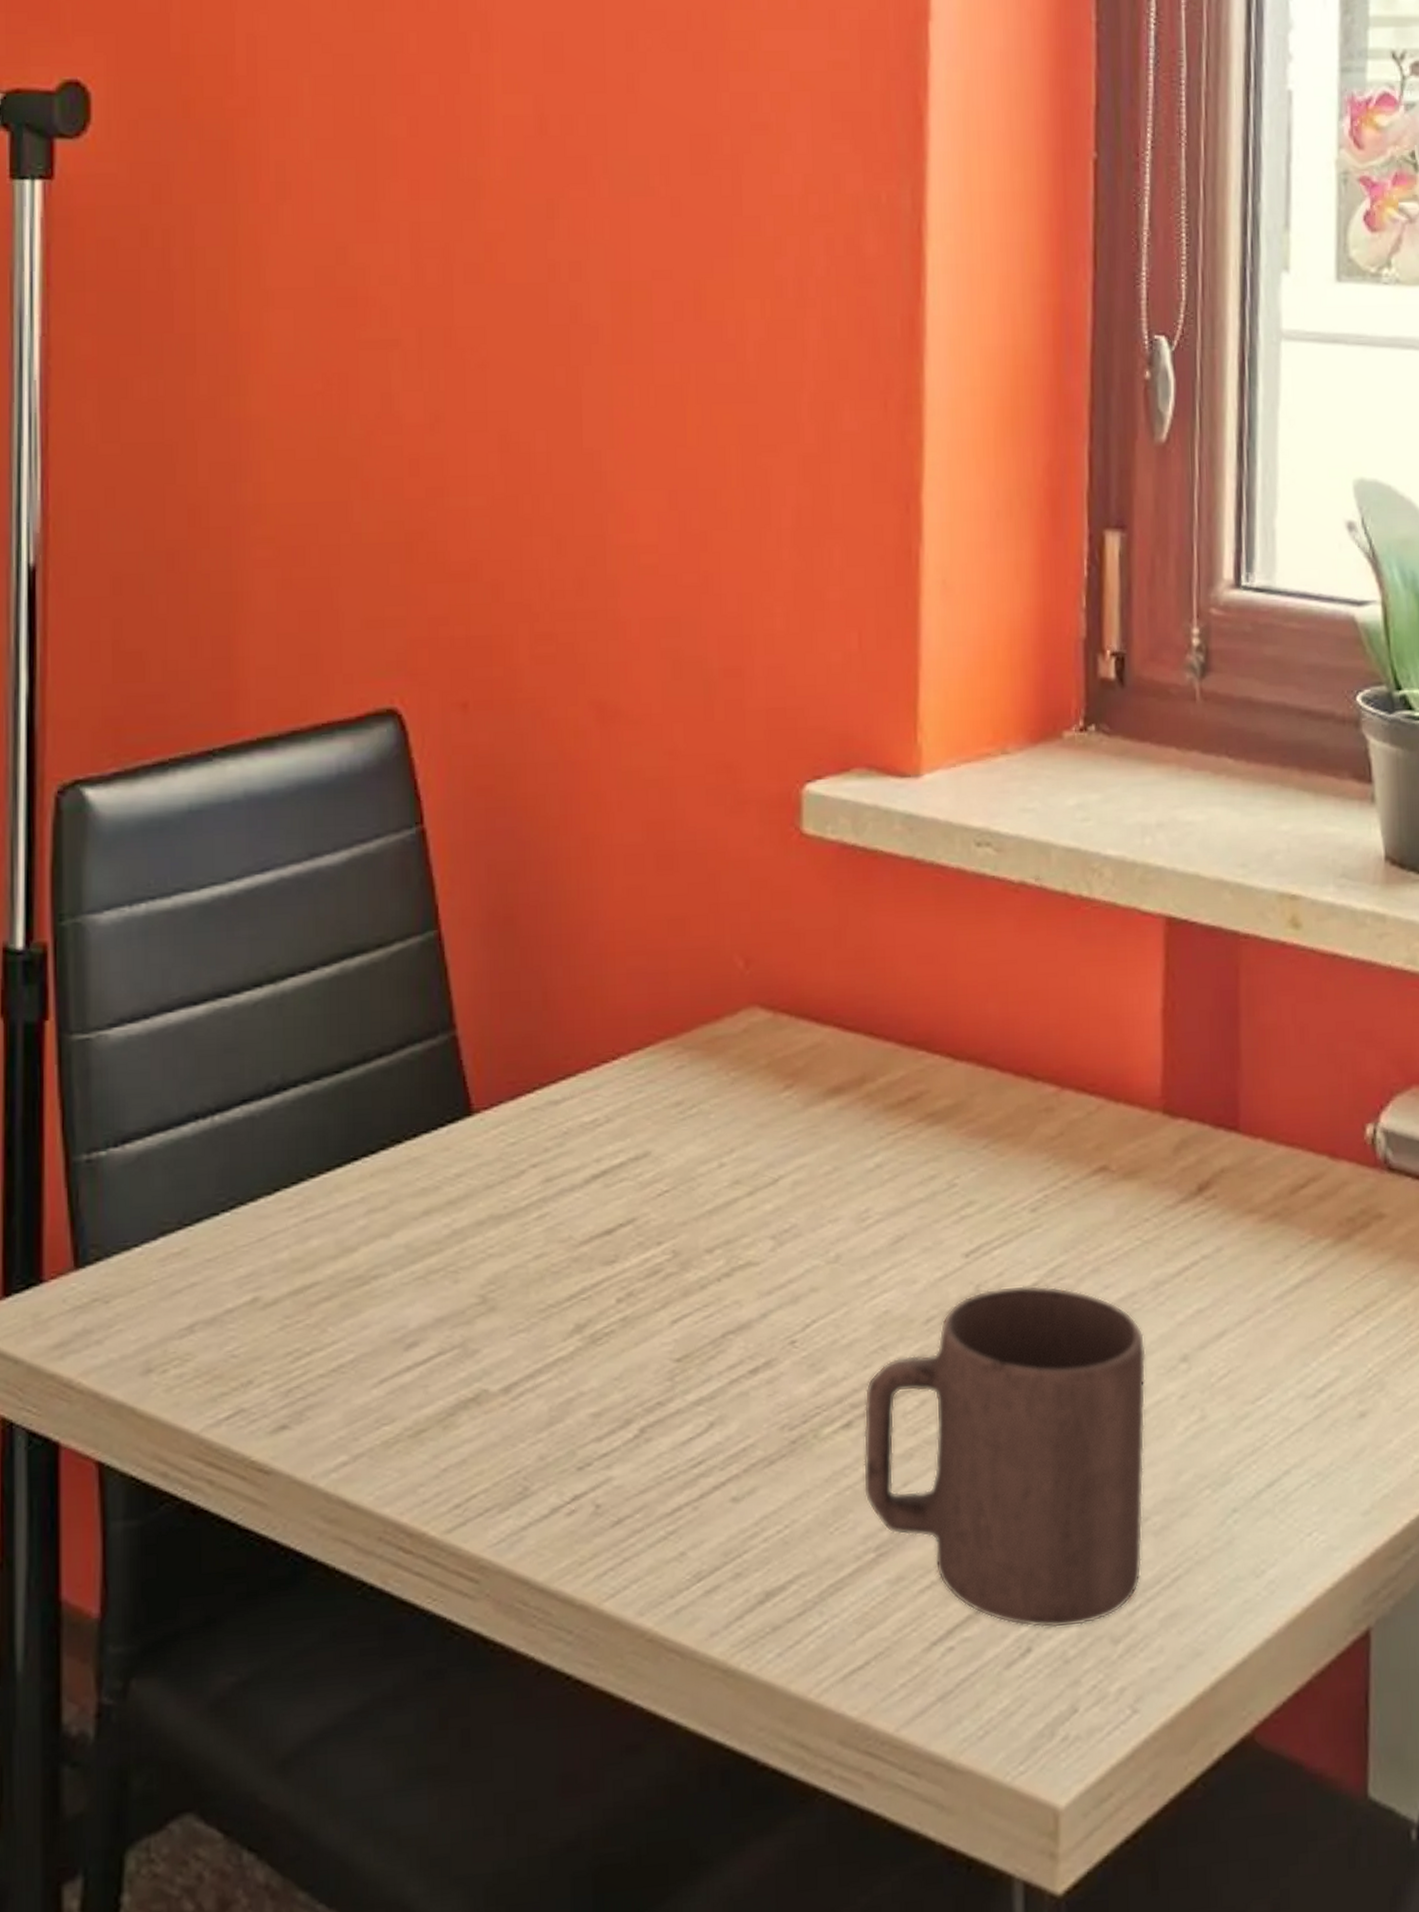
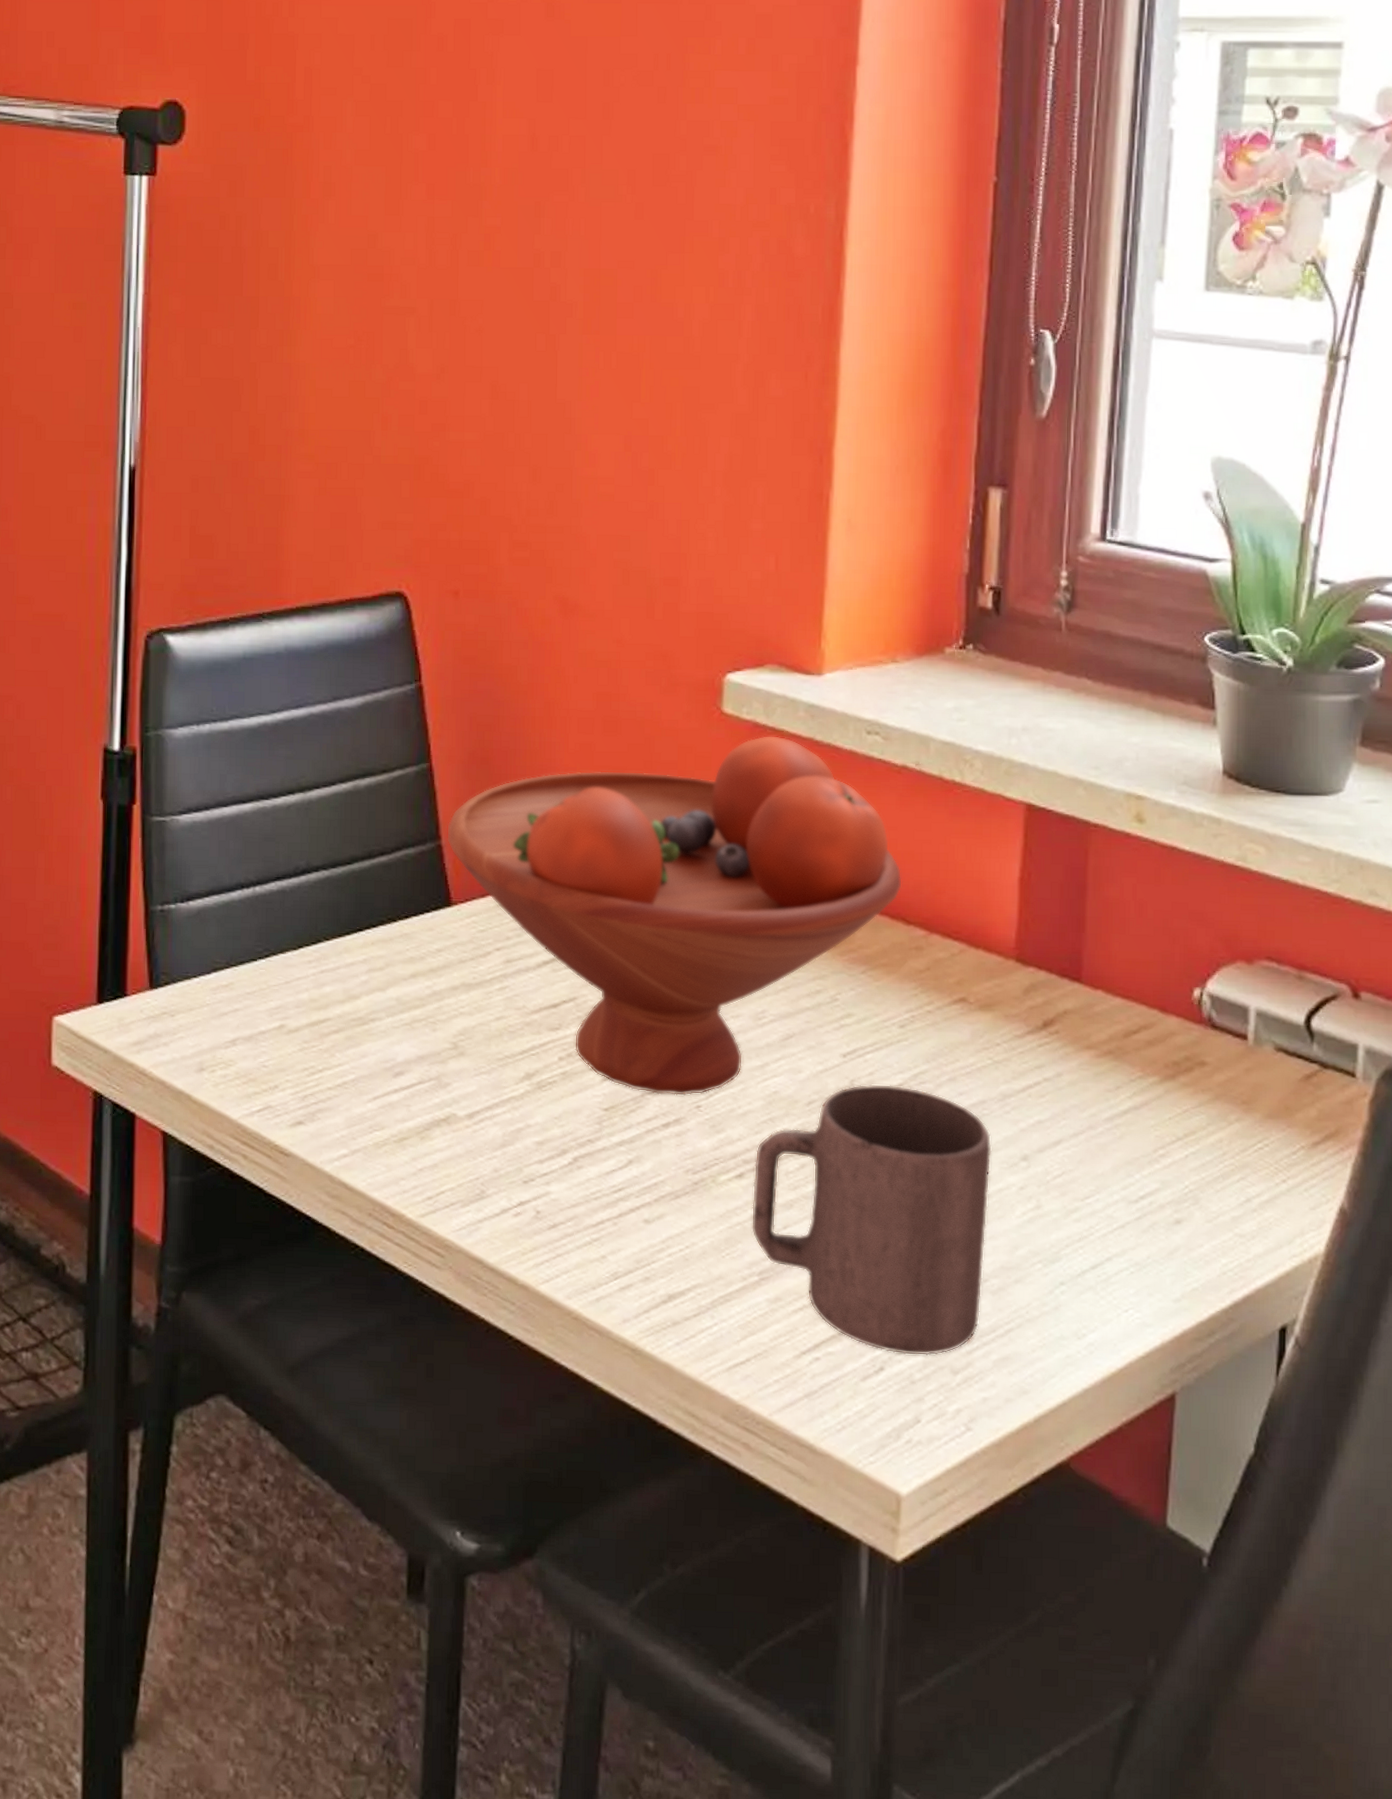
fruit bowl: none [463,857,1026,1333] -> present [447,735,902,1096]

